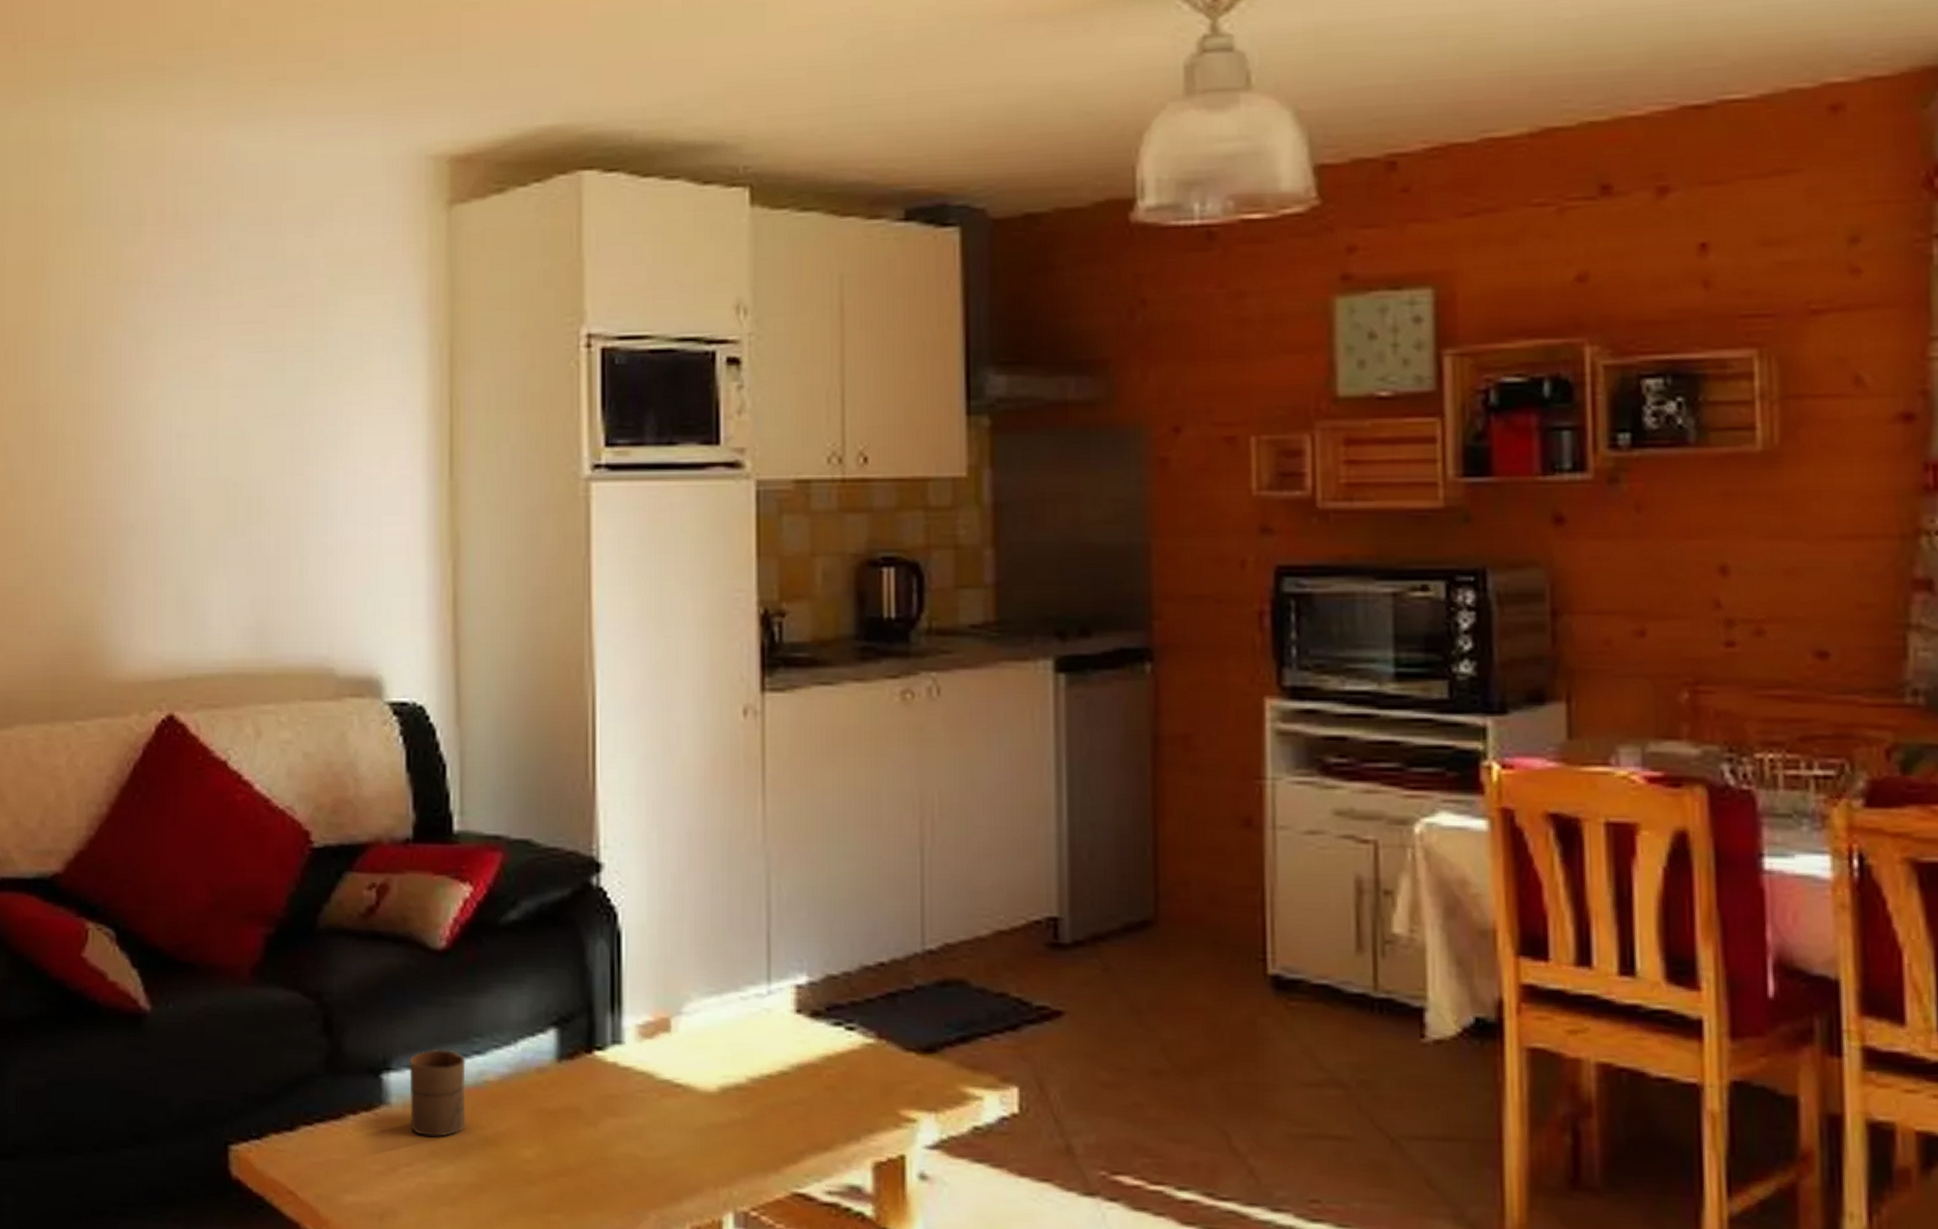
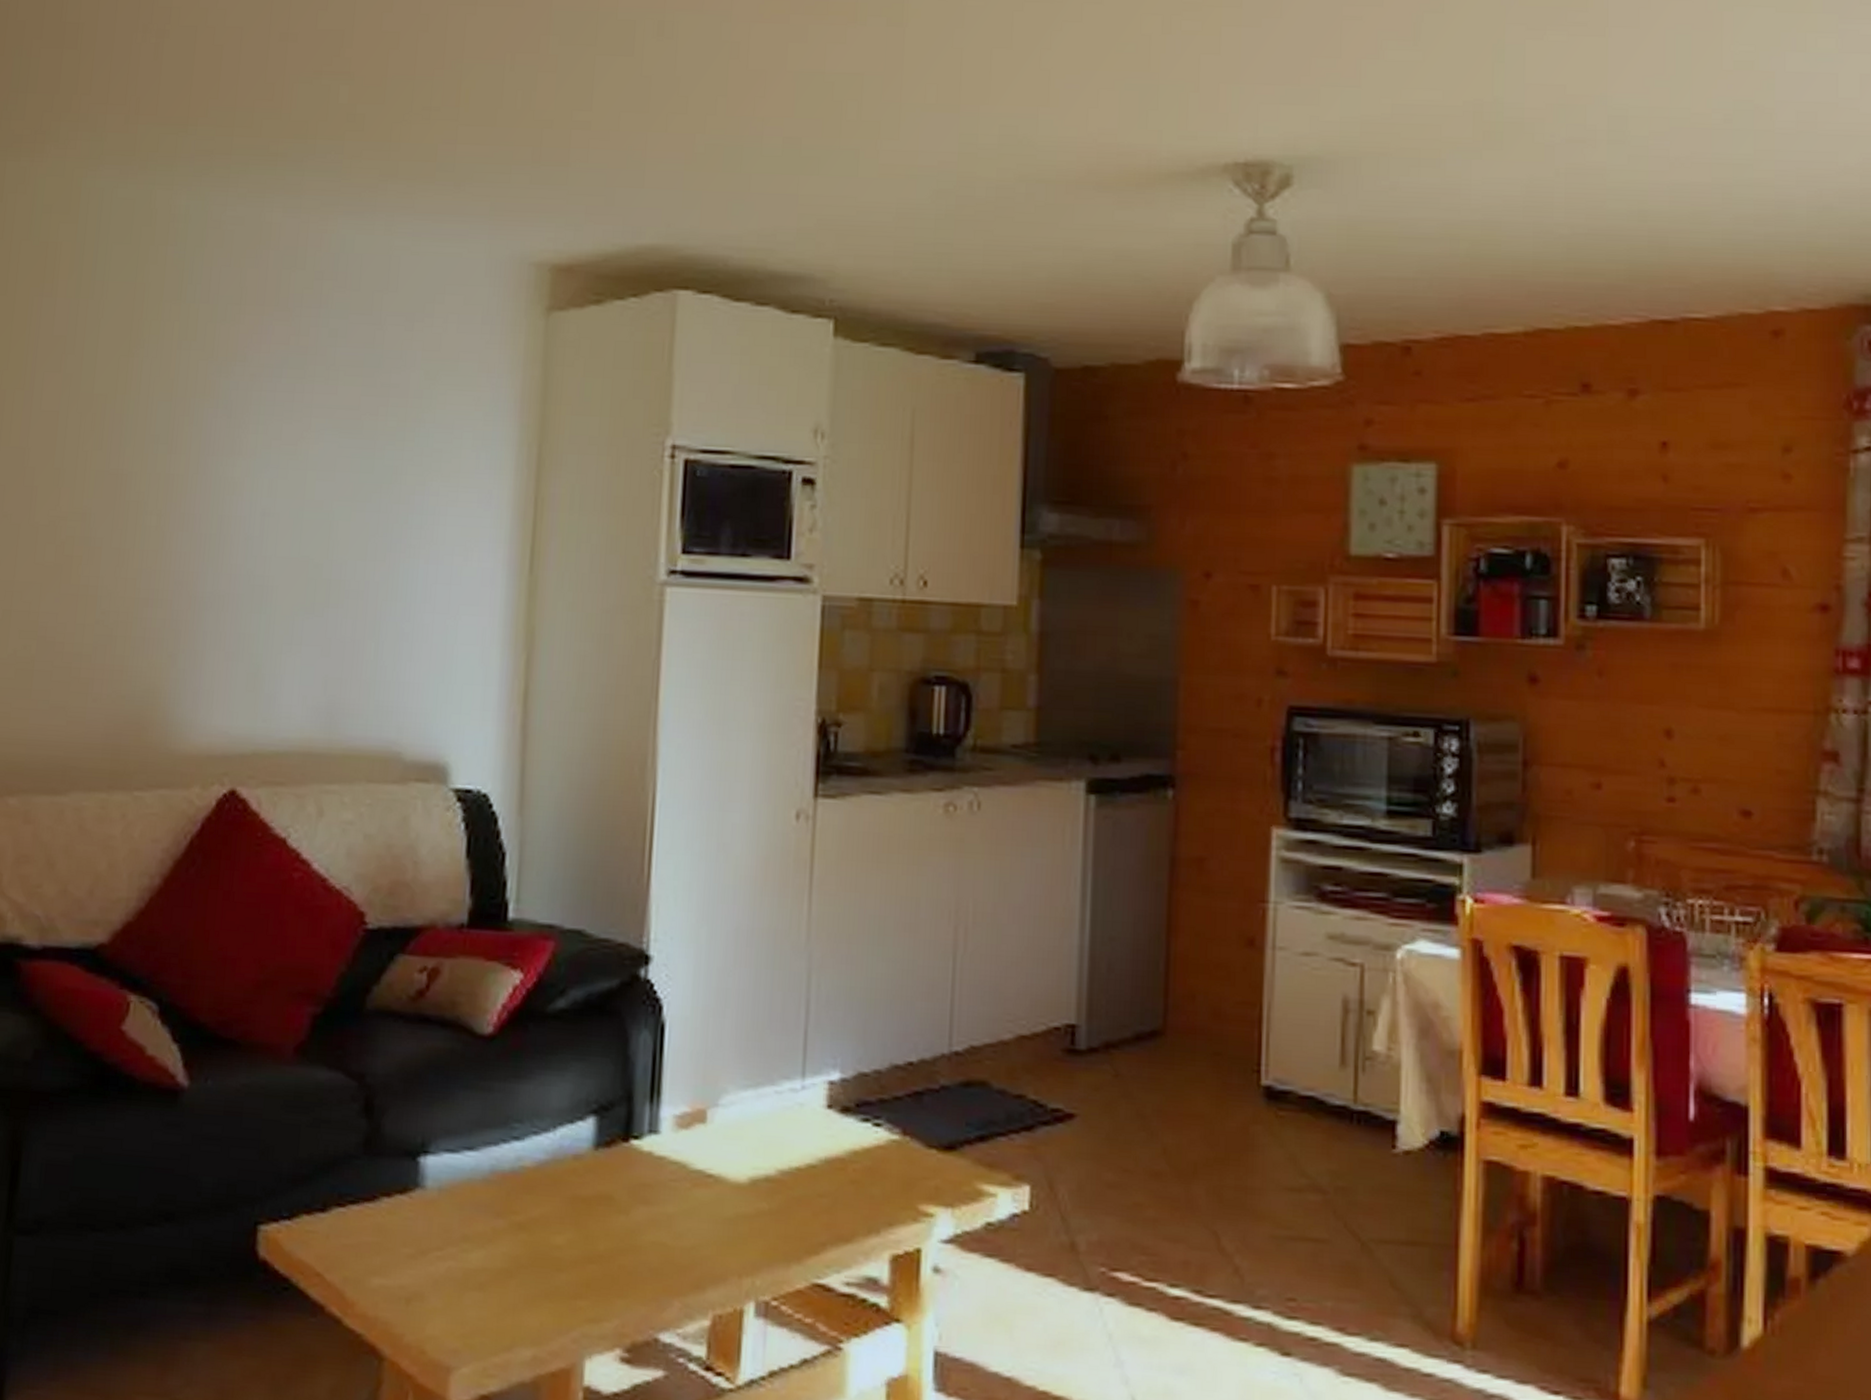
cup: present [409,1049,466,1138] -> none [444,1133,504,1222]

